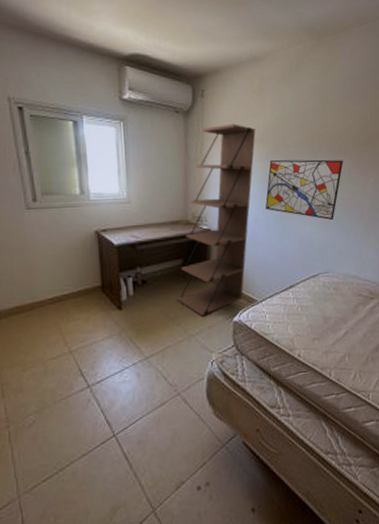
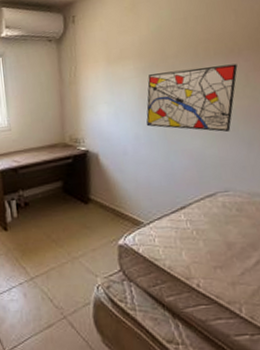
bookcase: present [176,124,256,317] -> none [58,43,131,239]

